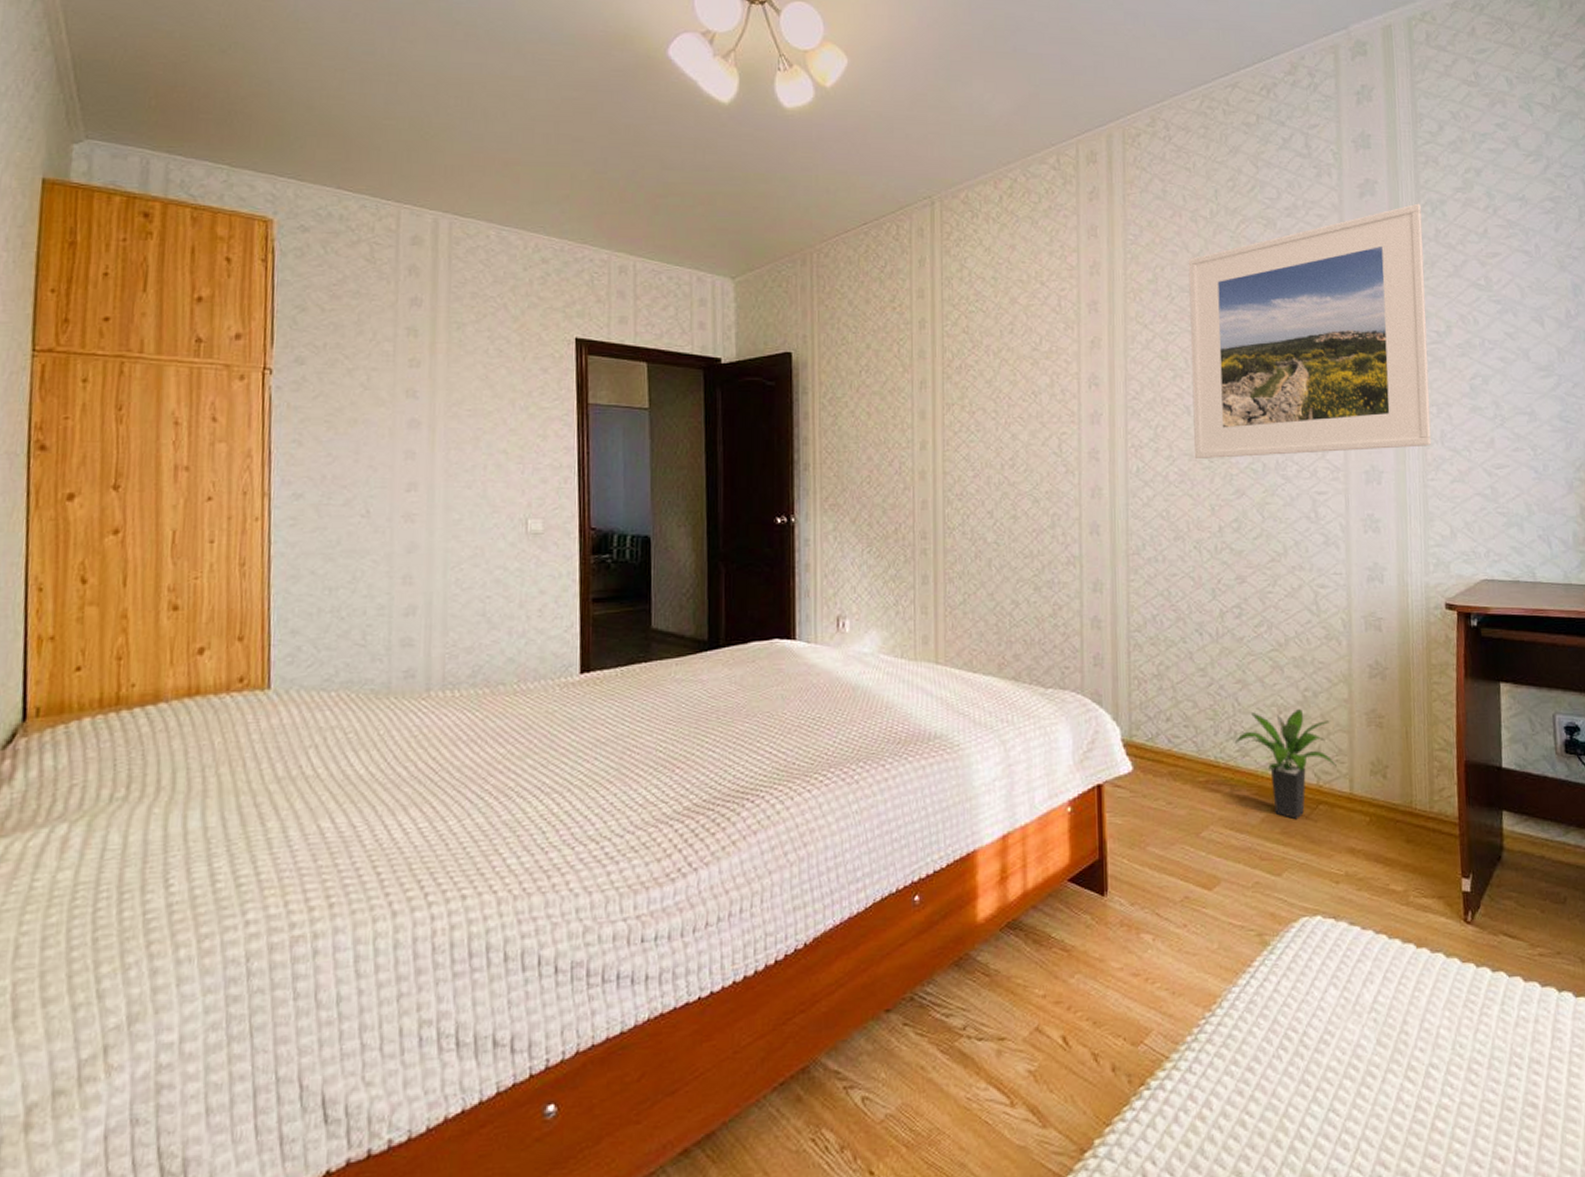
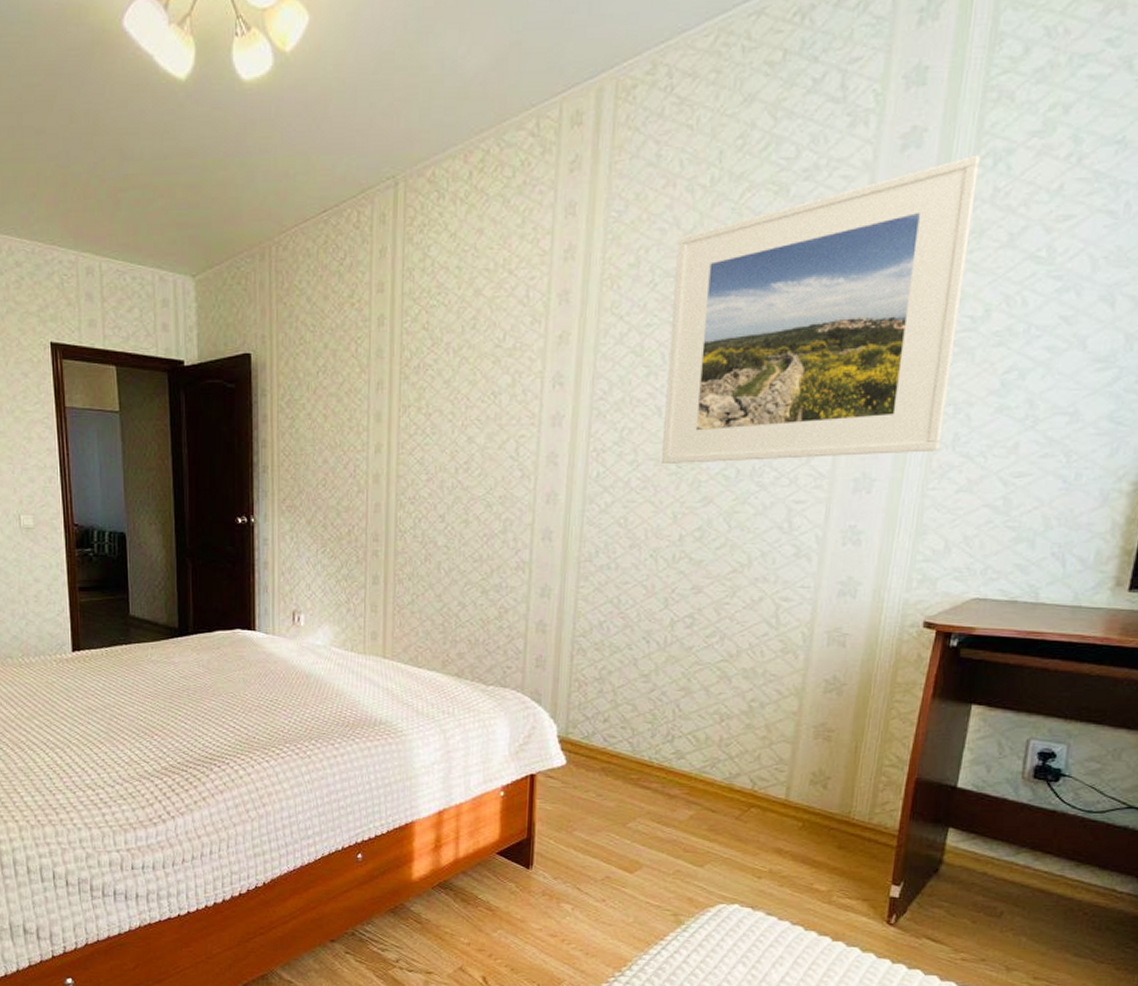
potted plant: present [1235,709,1337,820] -> none [672,719,775,820]

